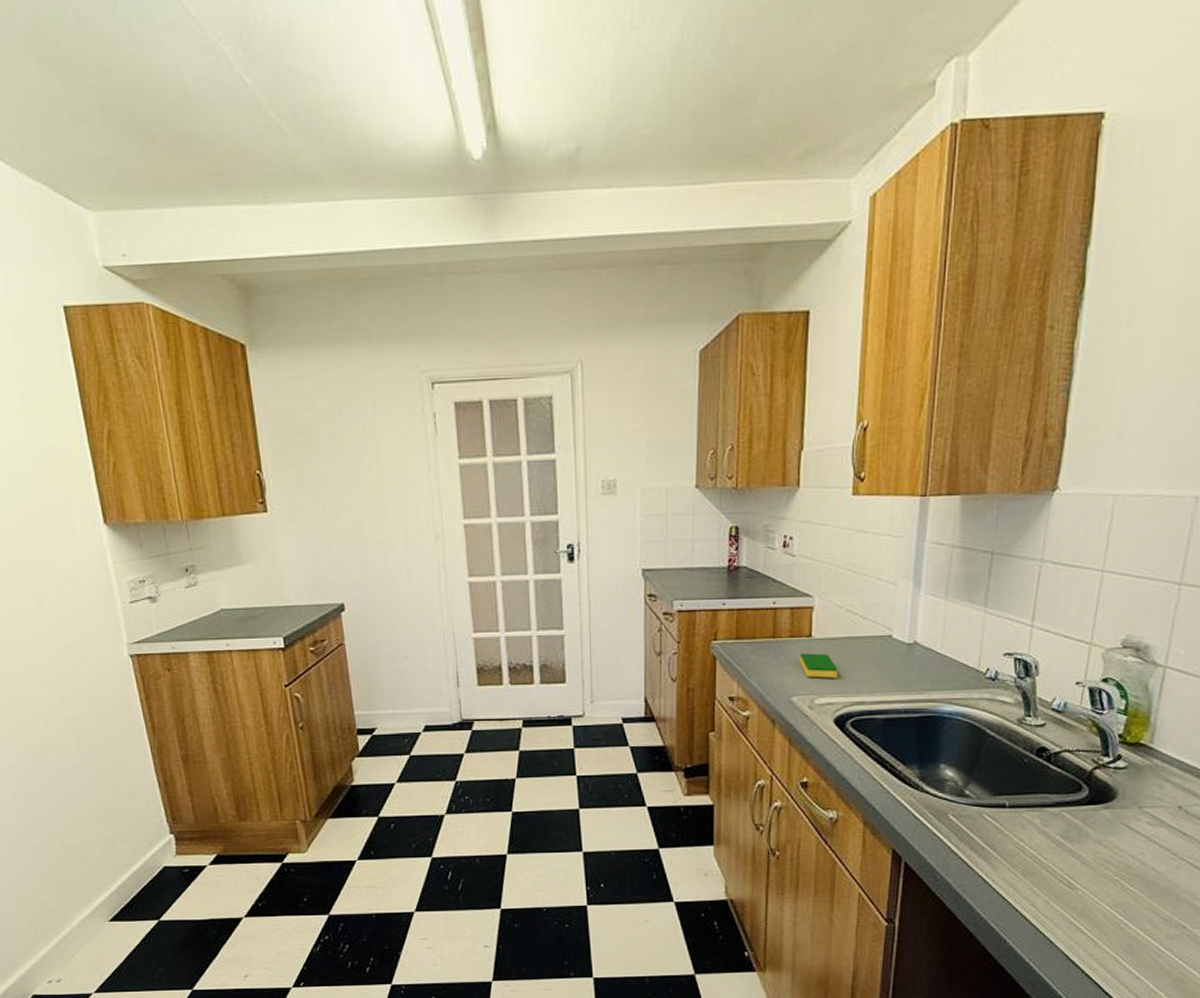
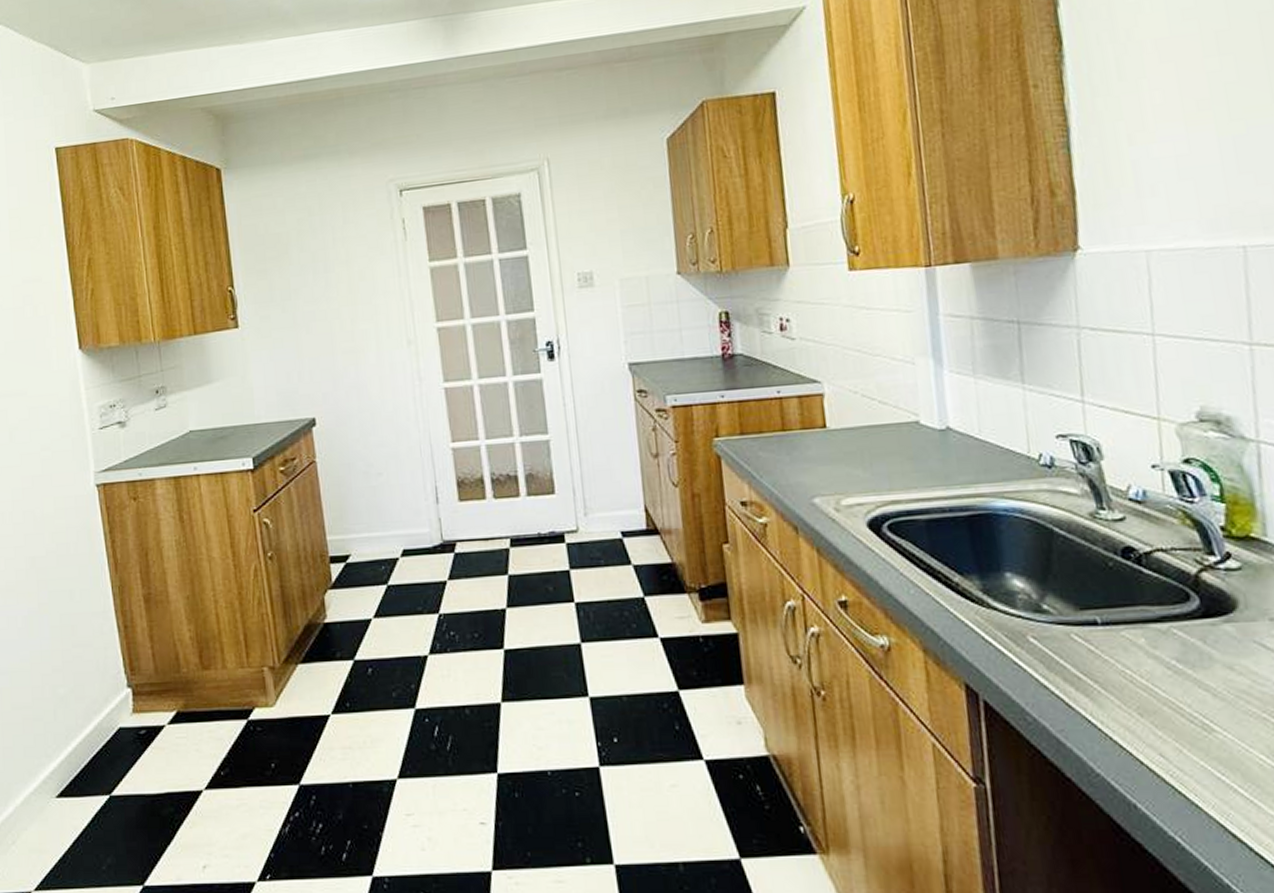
dish sponge: present [799,653,837,678] -> none [815,445,863,475]

